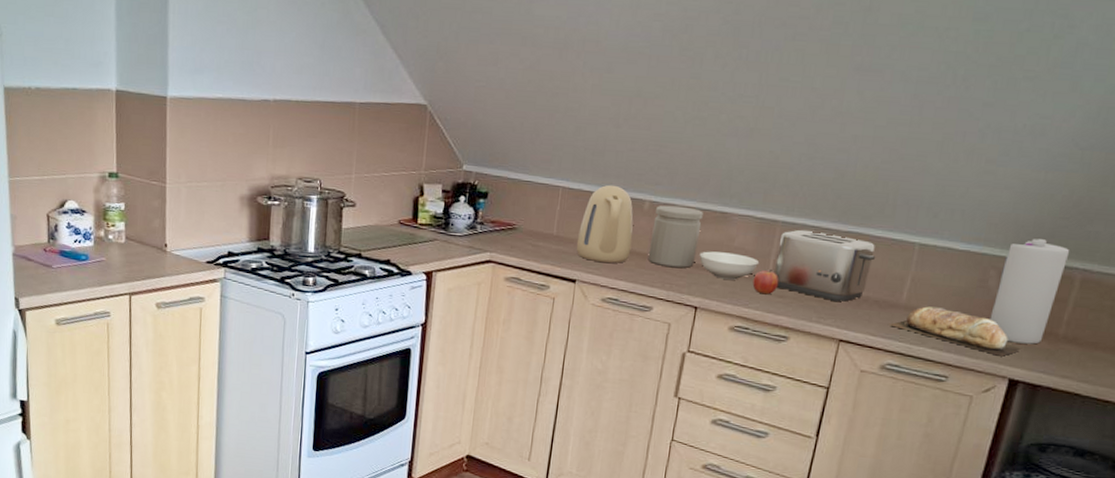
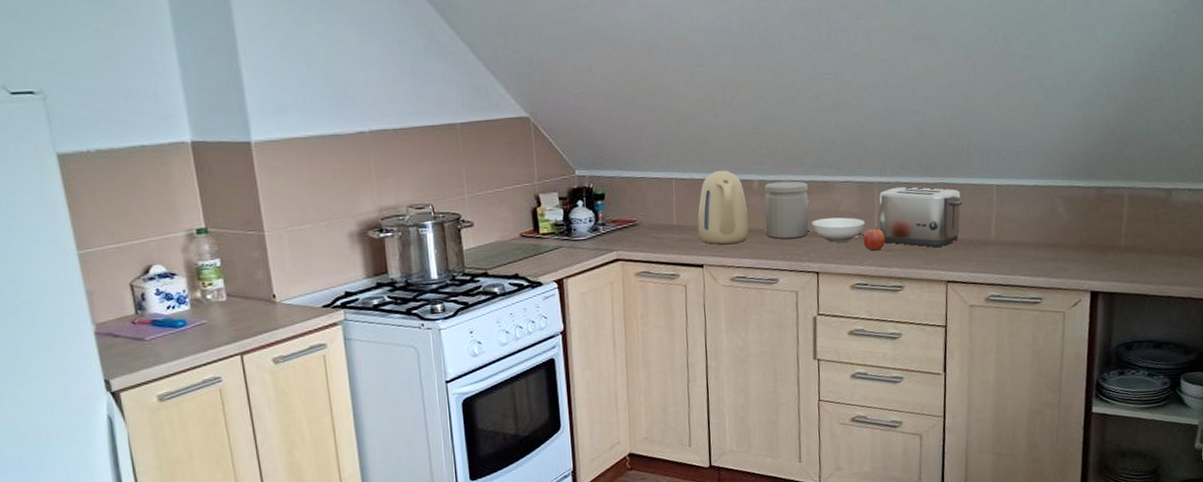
bread loaf: present [888,306,1023,357] -> none [985,238,1096,273]
paper towel holder: present [989,238,1070,345] -> none [1065,166,1116,259]

